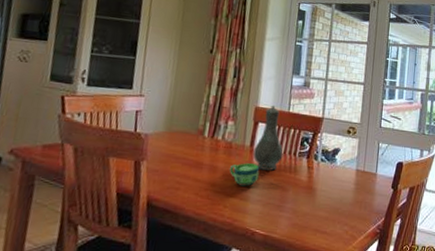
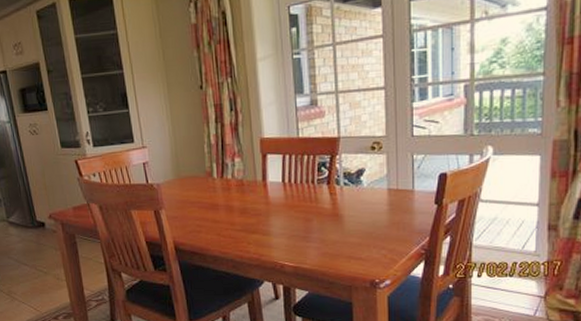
cup: present [229,163,260,187] -> none [245,198,278,222]
vase: present [253,105,284,171] -> none [267,132,300,203]

